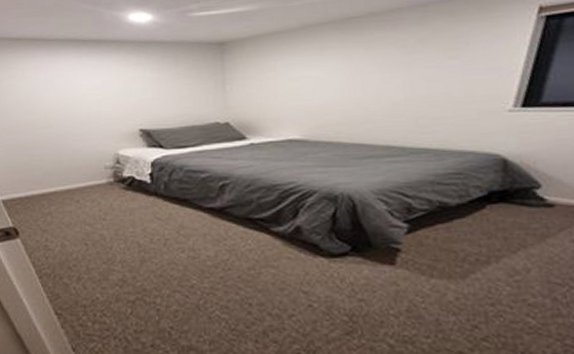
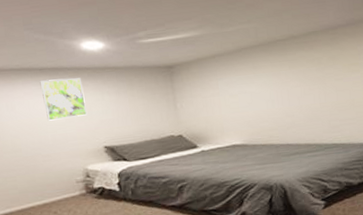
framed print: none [81,51,125,97] -> present [39,78,87,121]

